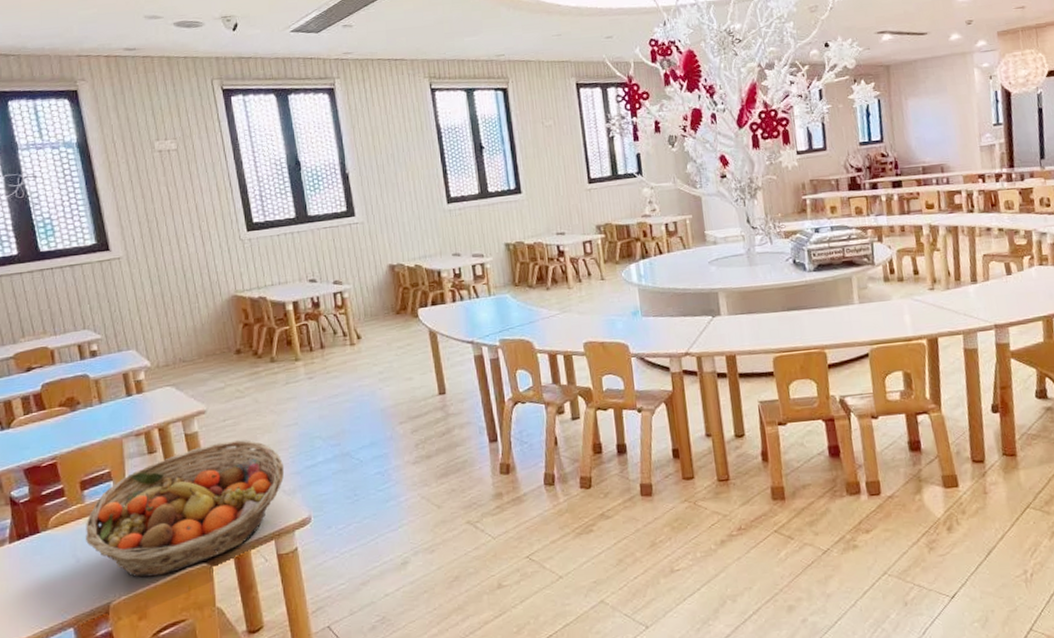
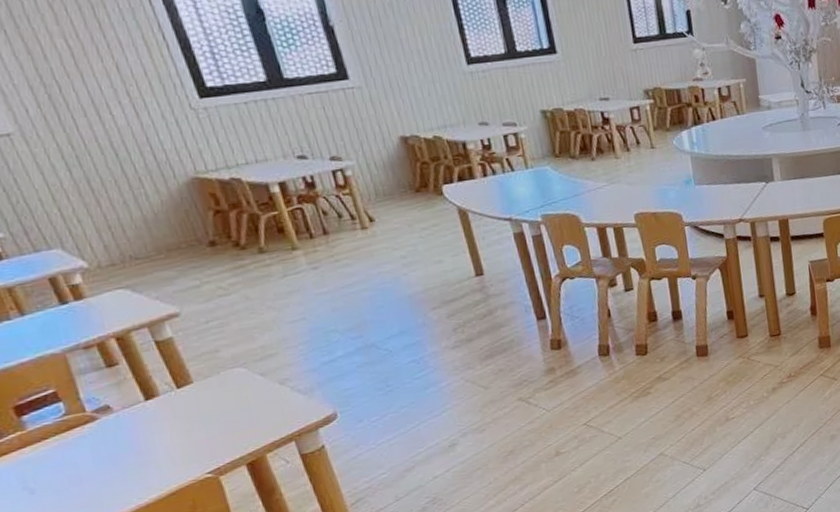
fruit basket: present [86,439,285,578] -> none [33,341,297,500]

